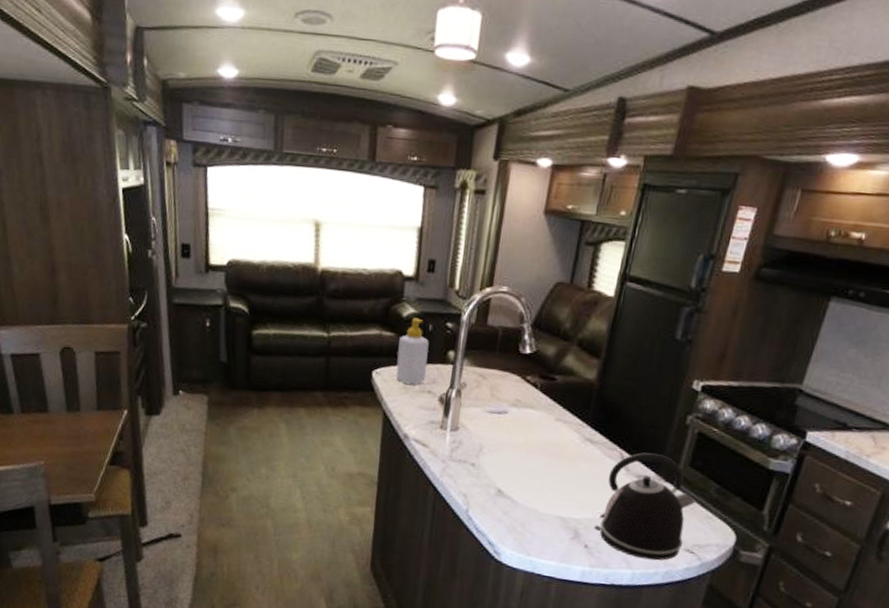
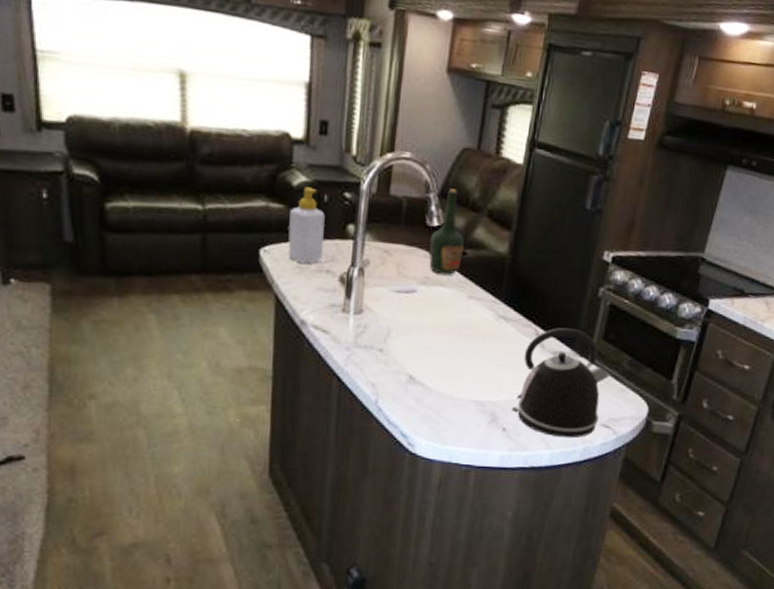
bottle: none [520,319,555,399] -> present [429,188,465,275]

